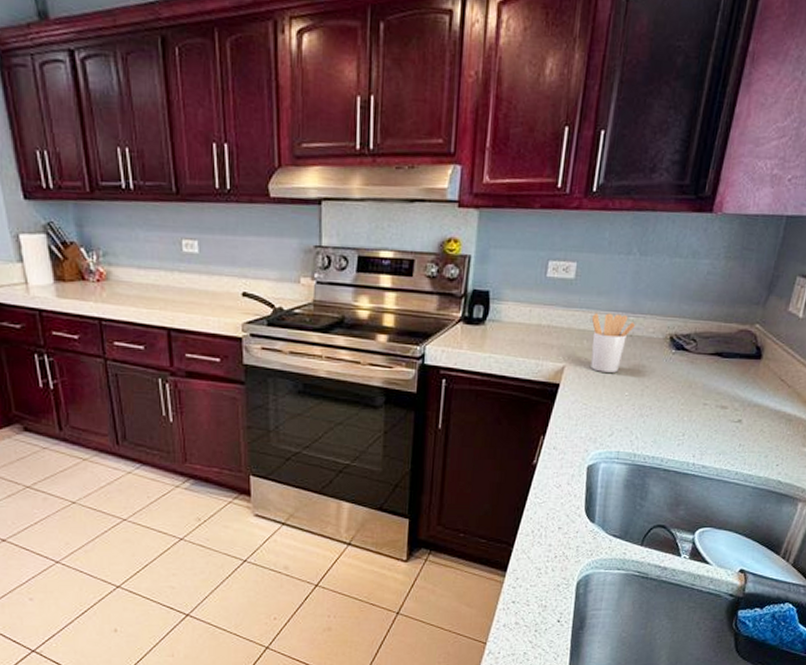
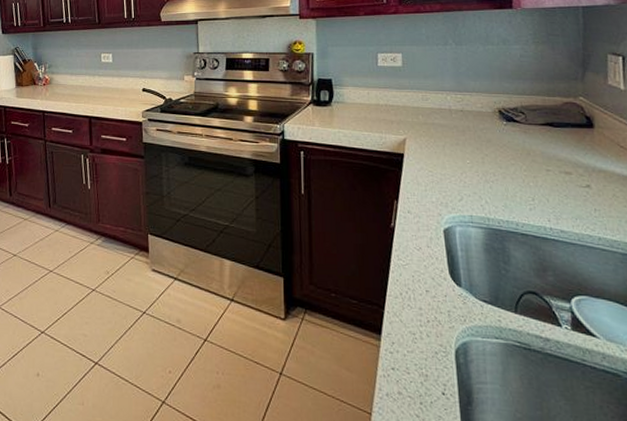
utensil holder: present [591,312,636,373] -> none [423,92,464,143]

